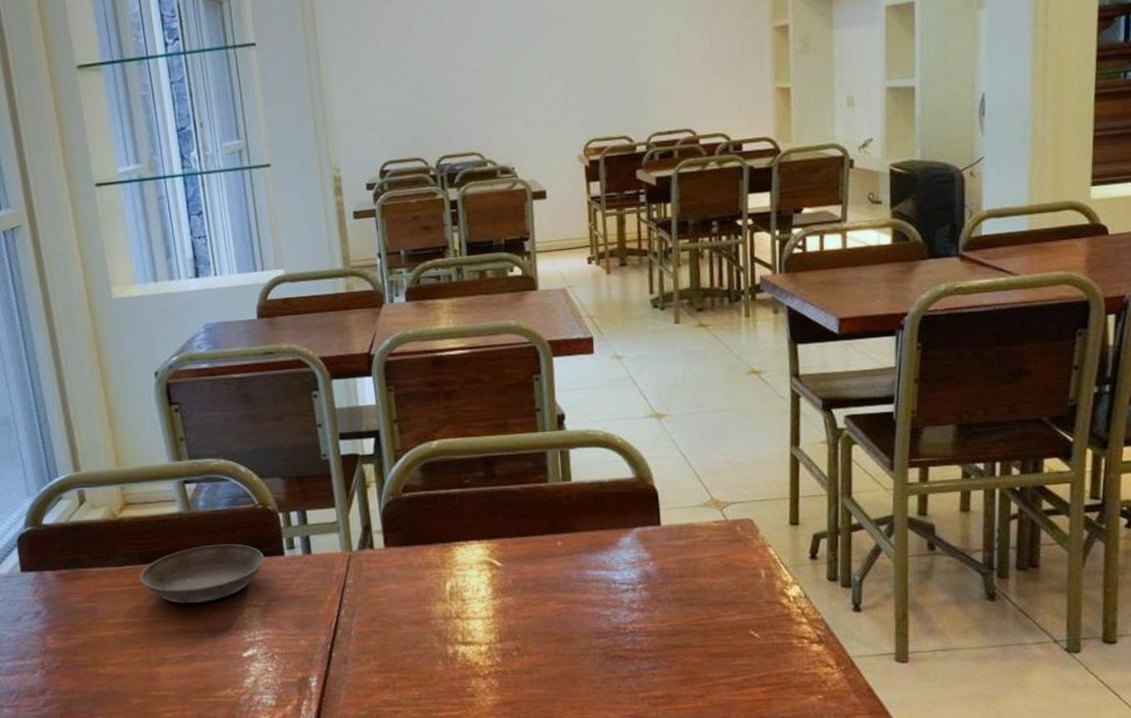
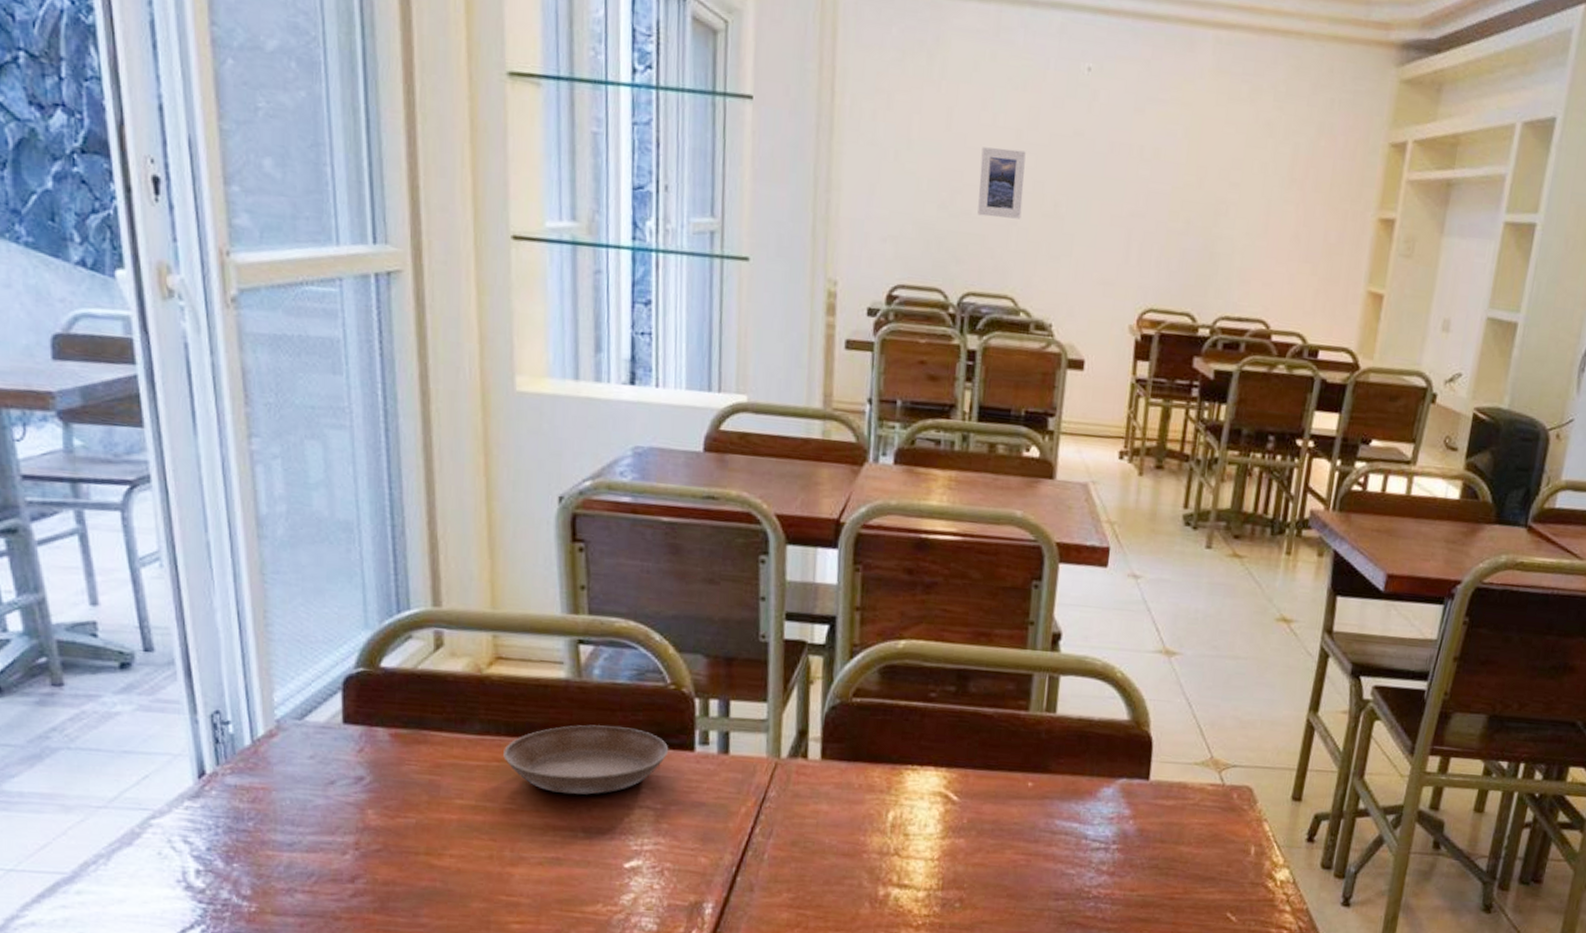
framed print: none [436,38,476,95] -> present [977,147,1026,219]

